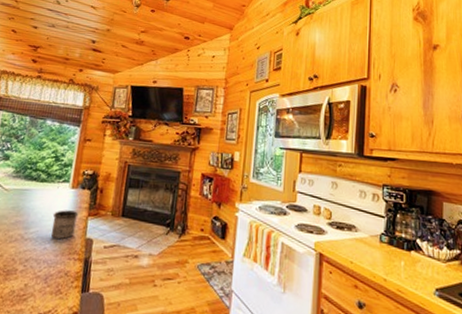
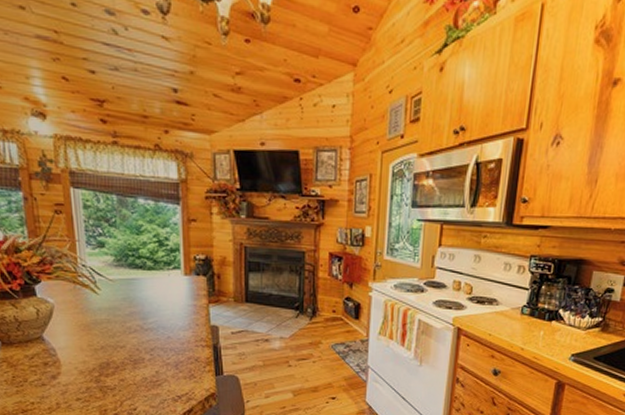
mug: present [50,210,79,240] -> none [169,298,198,328]

